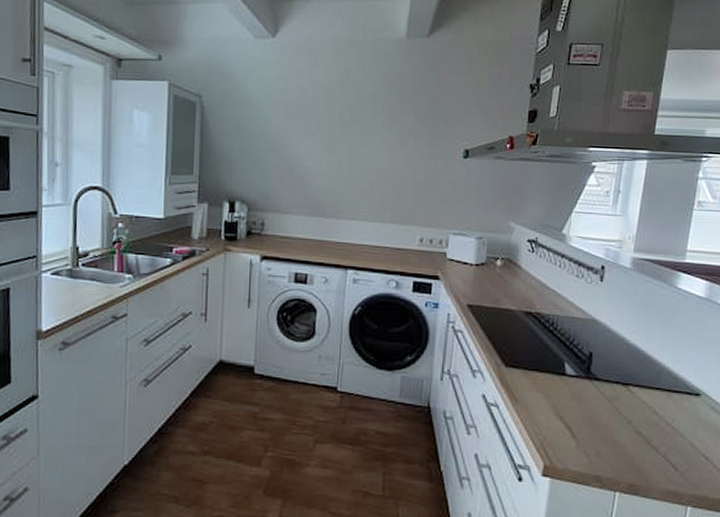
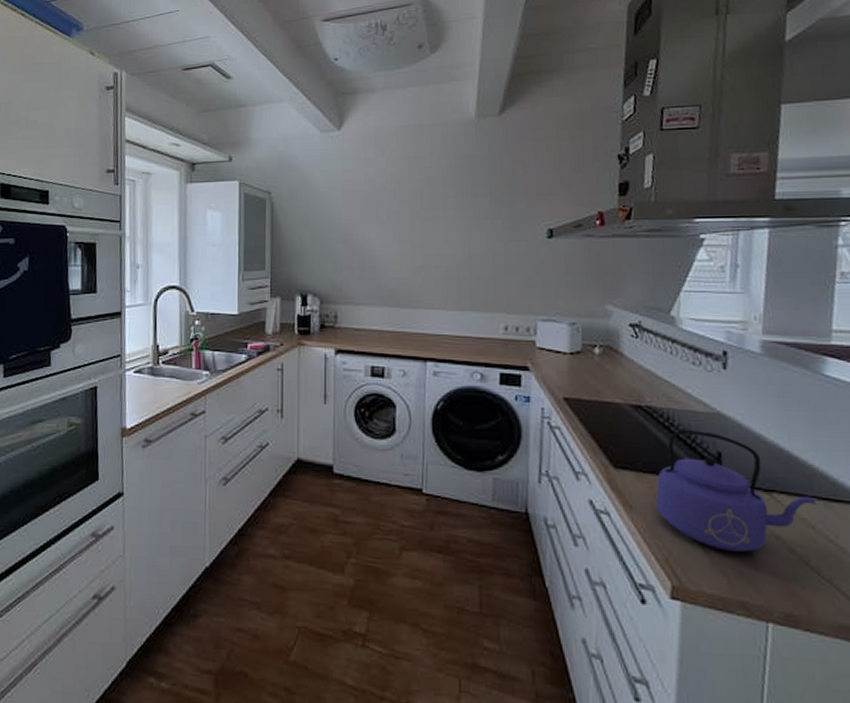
kettle: none [536,333,662,436] -> present [655,429,817,553]

